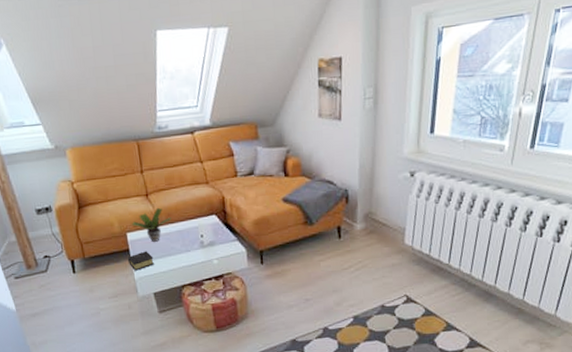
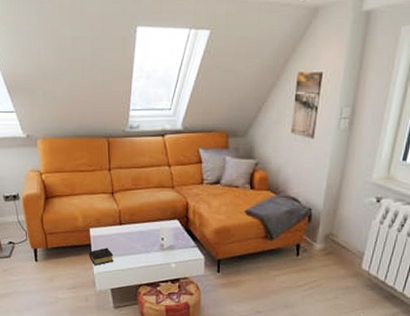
potted plant: present [132,207,172,242] -> none [96,206,135,240]

